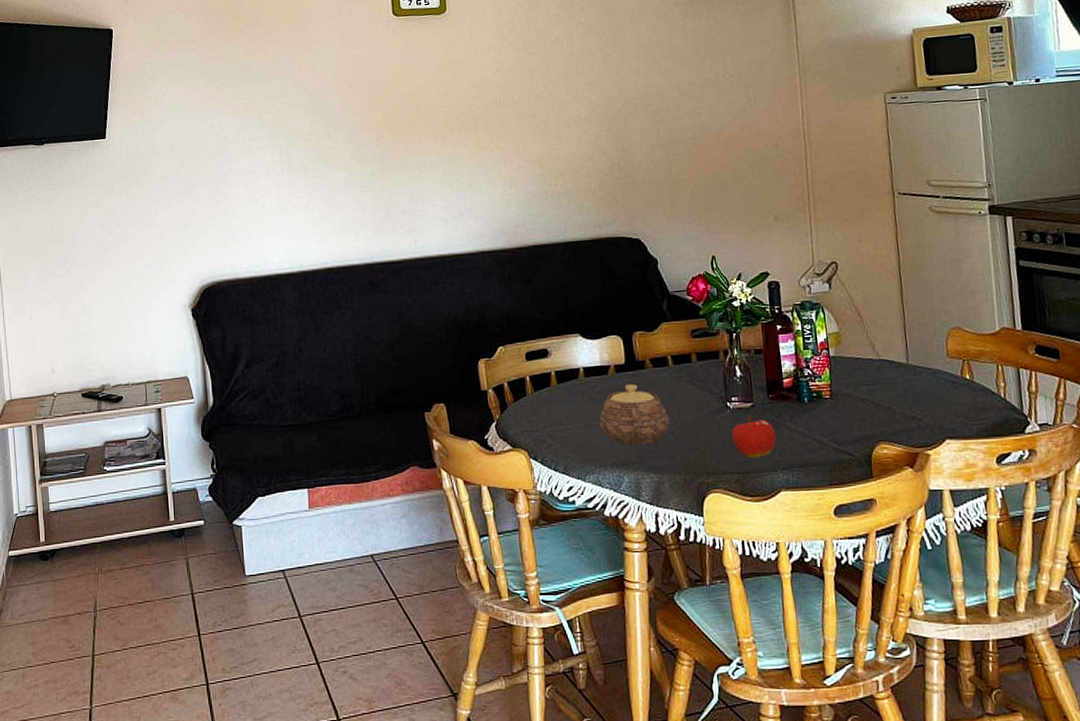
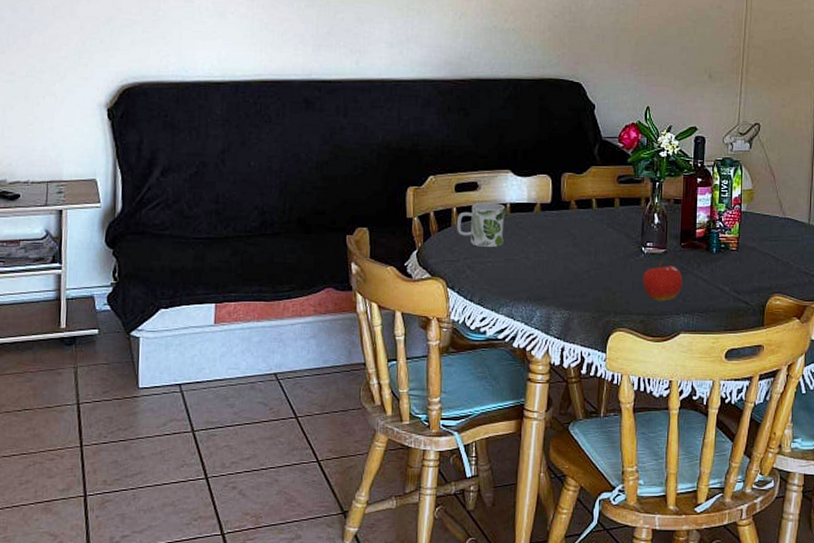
mug: none [531,368,582,415] -> present [456,202,505,248]
teapot: present [599,383,670,445] -> none [519,222,586,282]

